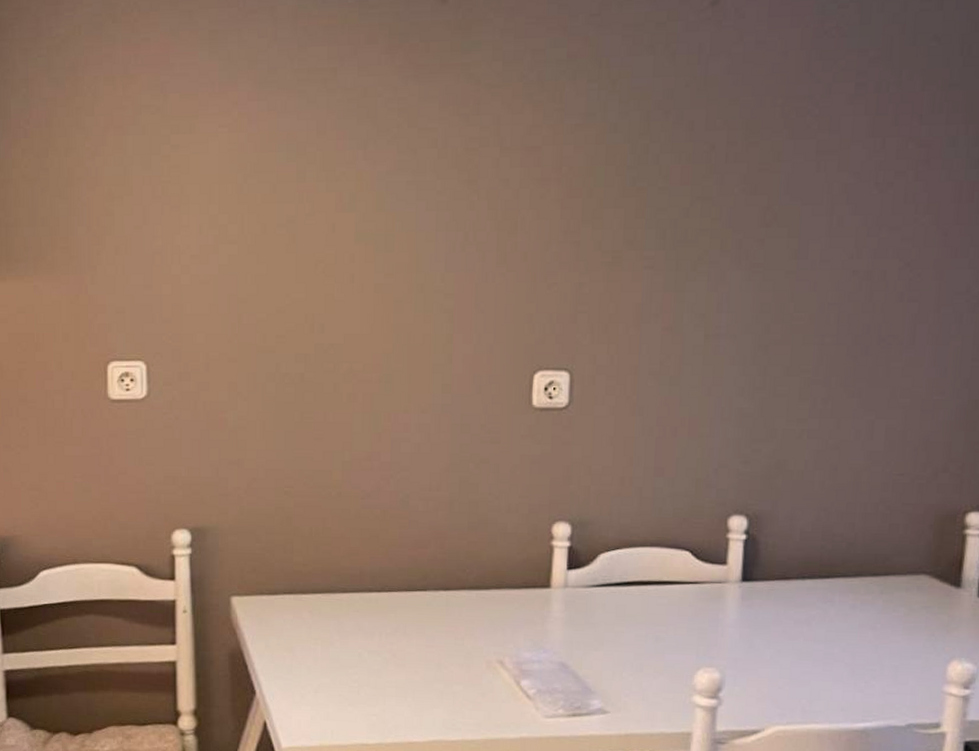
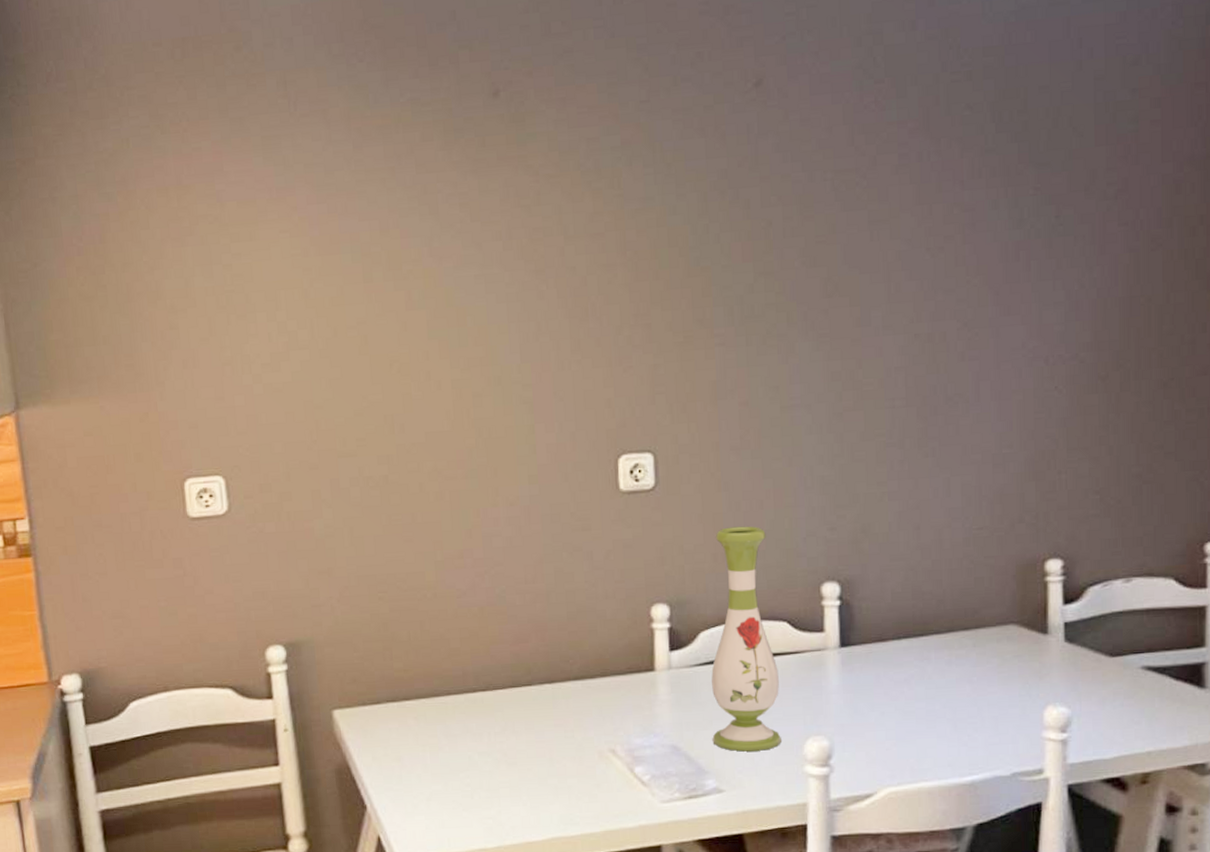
vase: none [602,452,677,677] -> present [711,526,781,752]

